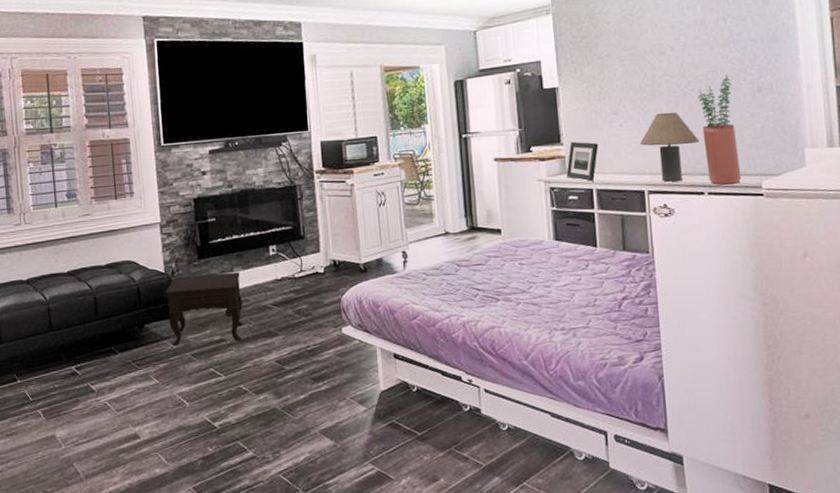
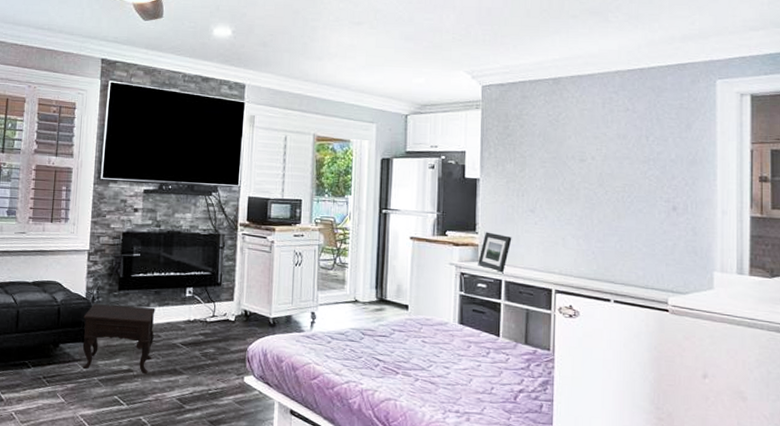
table lamp: present [639,112,700,182] -> none [552,217,611,285]
vase: present [697,74,742,185] -> none [613,189,649,296]

